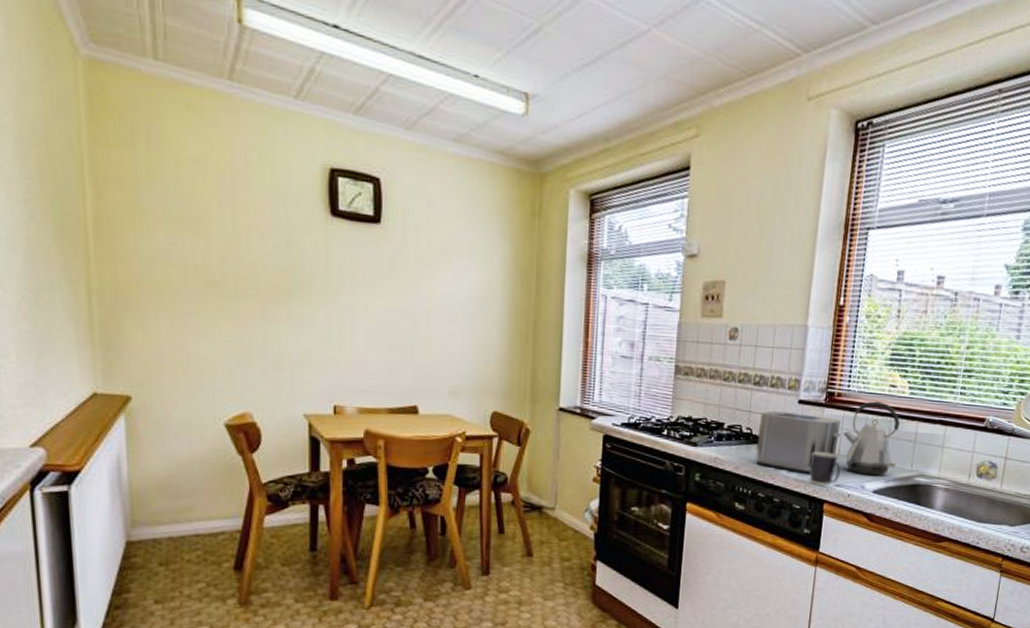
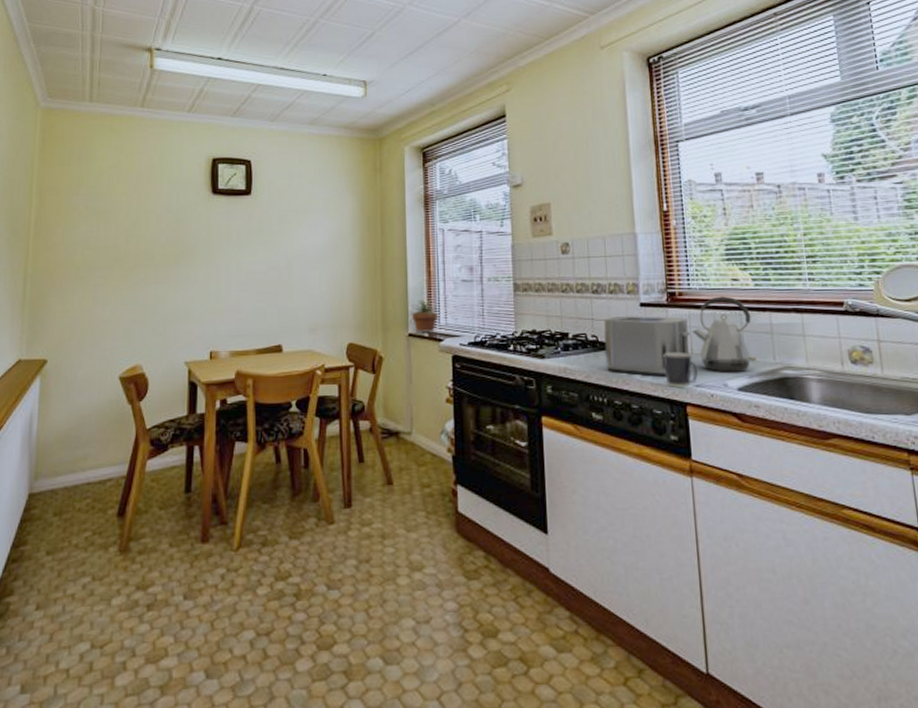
potted plant: none [562,372,595,409] -> present [410,299,440,333]

